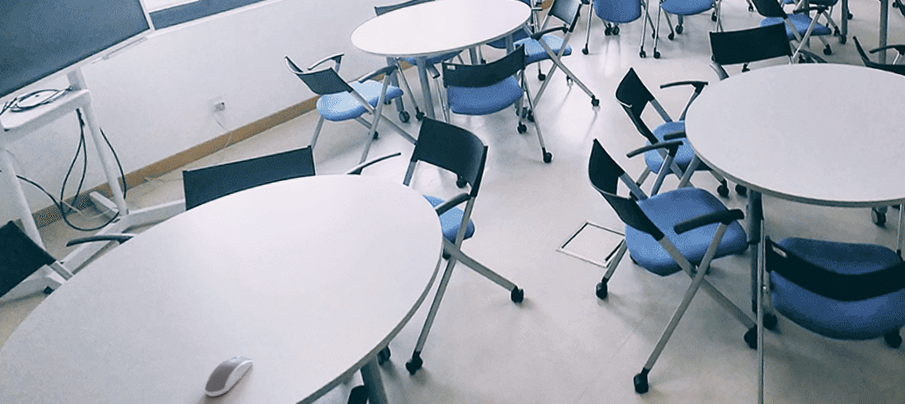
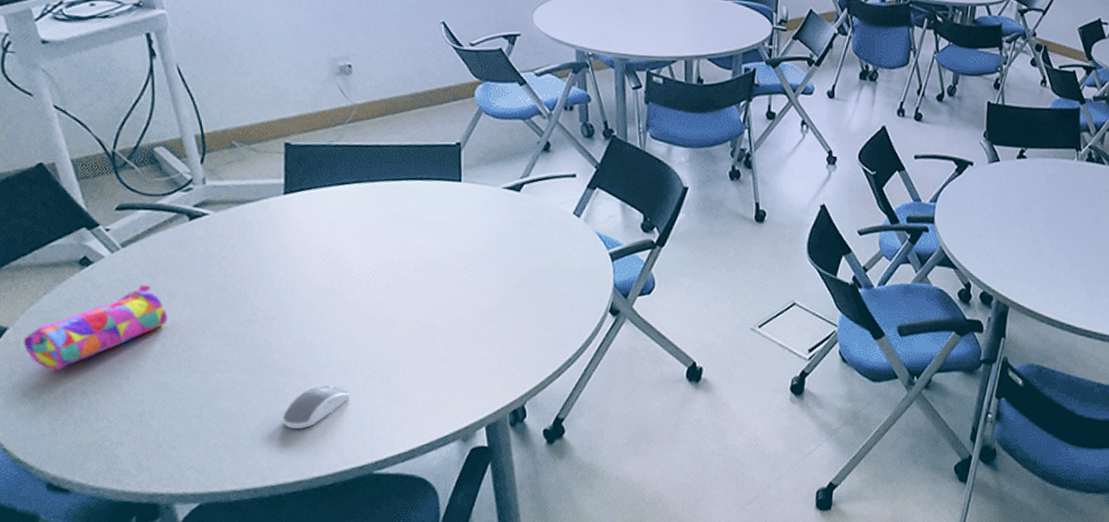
pencil case: none [8,300,112,381] -> present [22,284,168,371]

